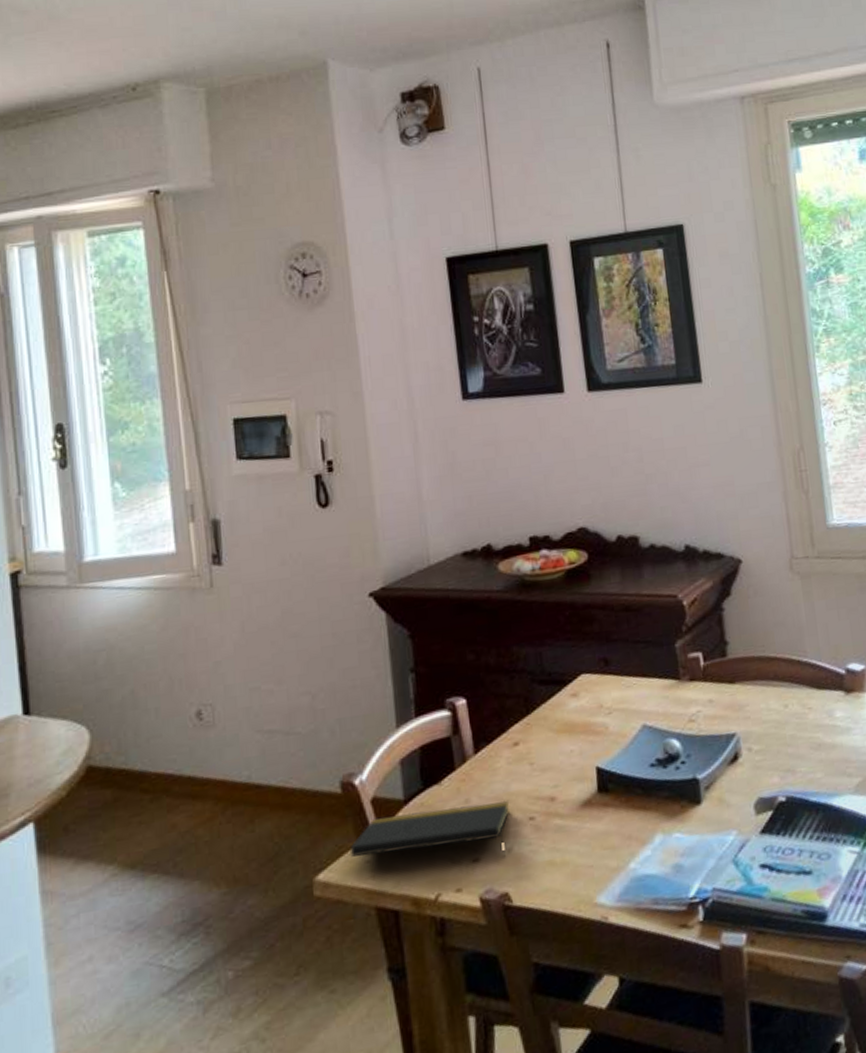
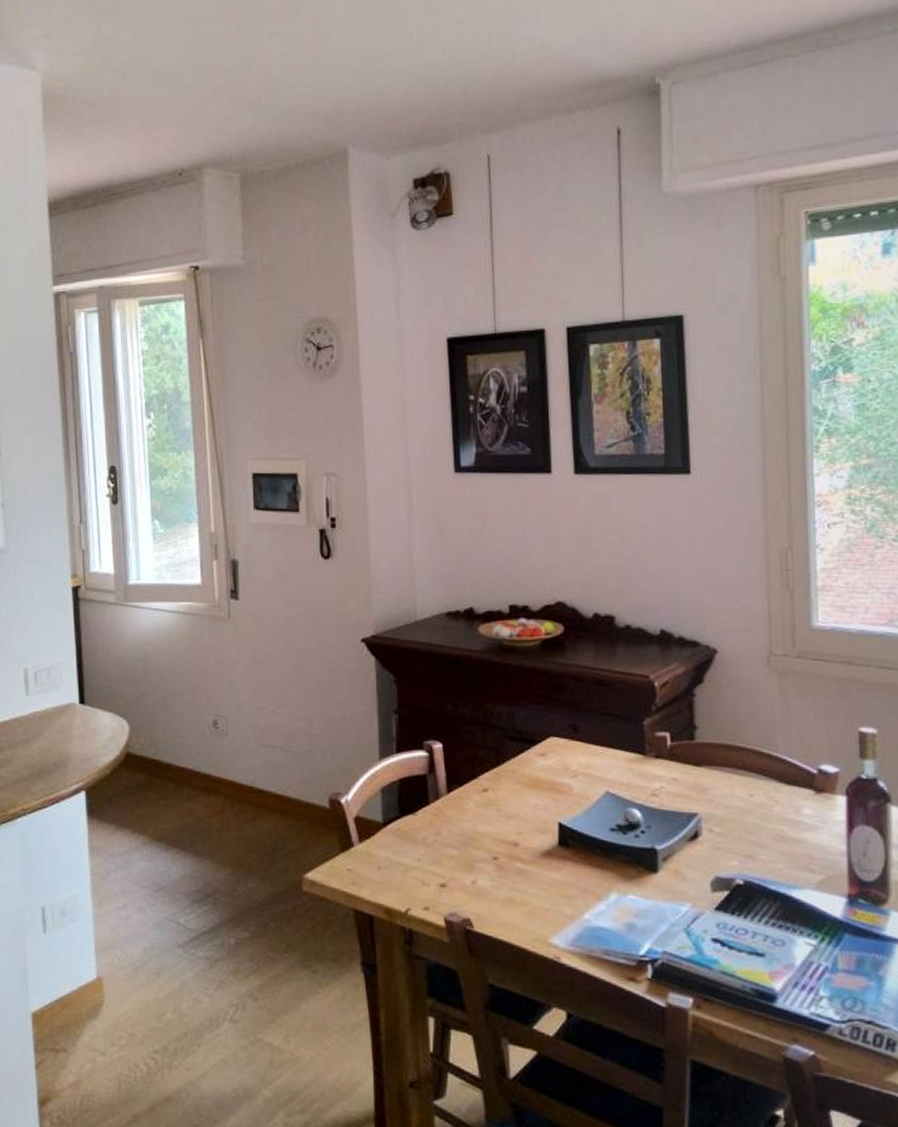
notepad: present [349,800,510,857] -> none [334,834,476,884]

